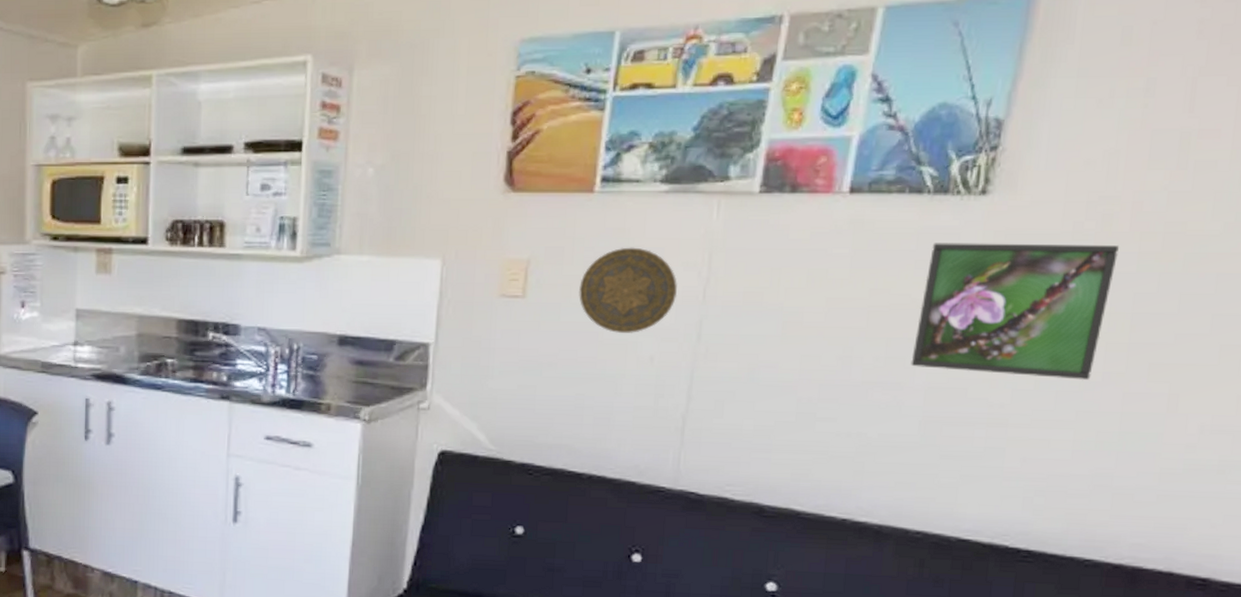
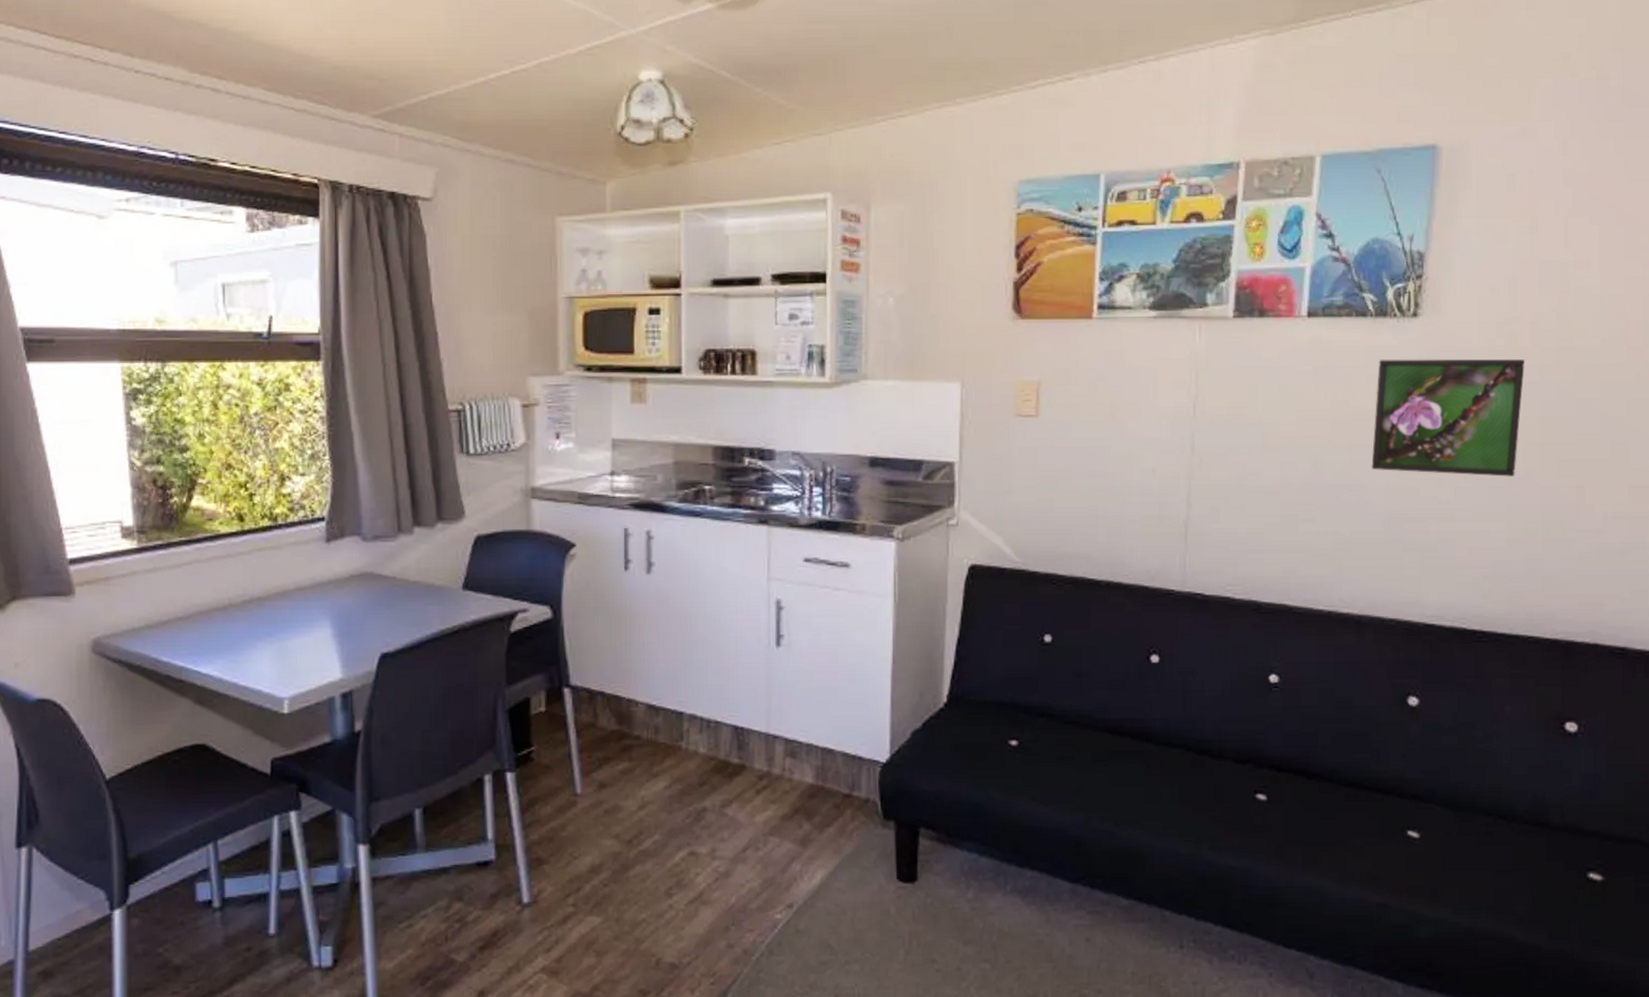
decorative plate: present [579,247,678,333] -> none [1086,368,1172,447]

